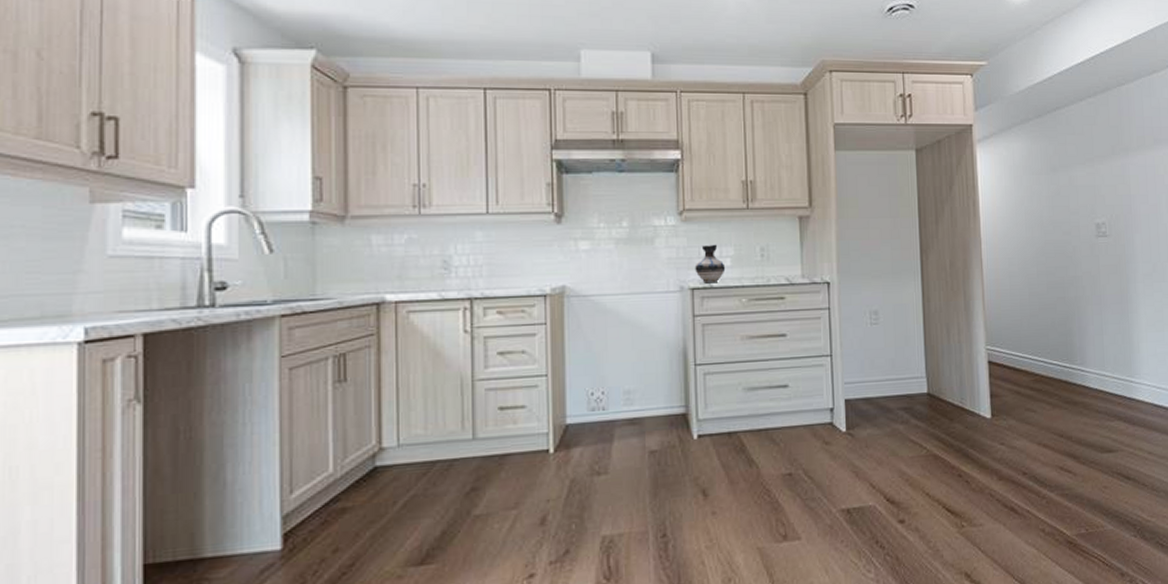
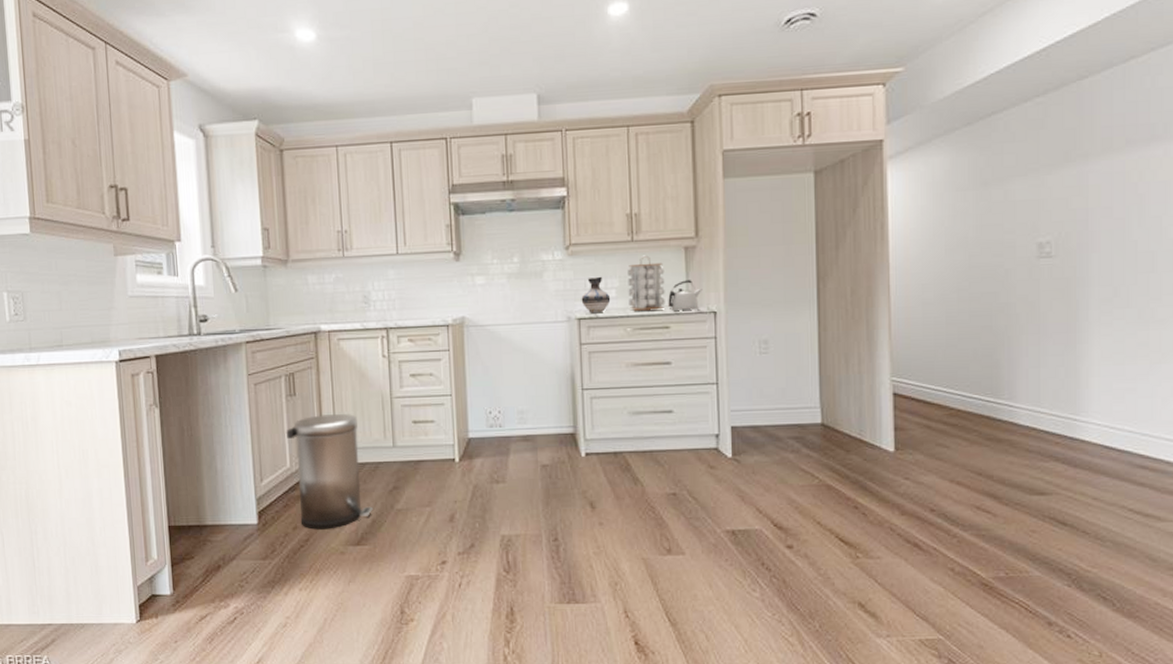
pedal bin: none [329,402,444,551] -> present [285,414,373,530]
spice rack: none [743,223,781,282] -> present [627,255,665,312]
kettle: none [783,250,816,282] -> present [668,280,702,312]

